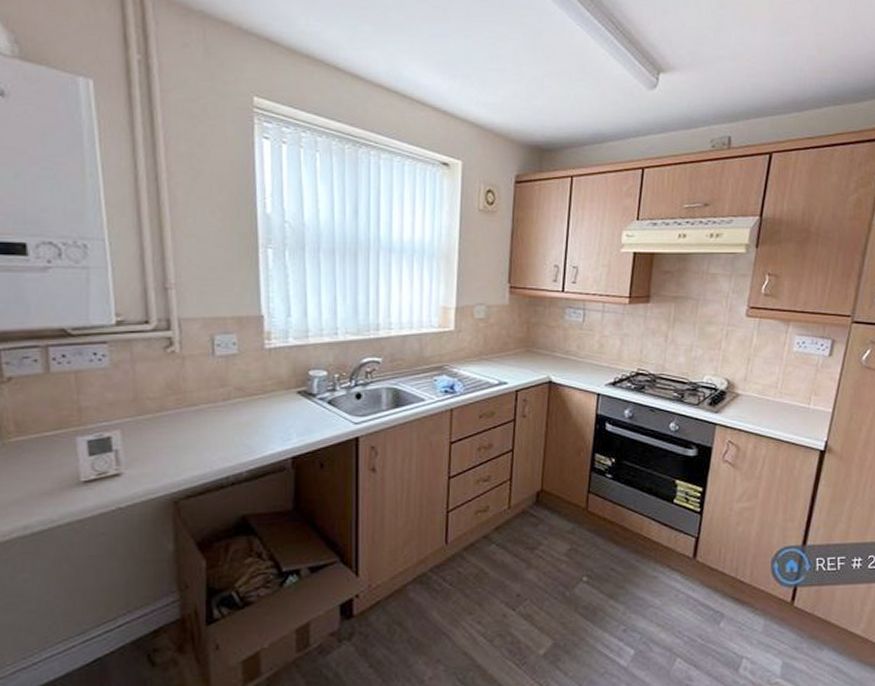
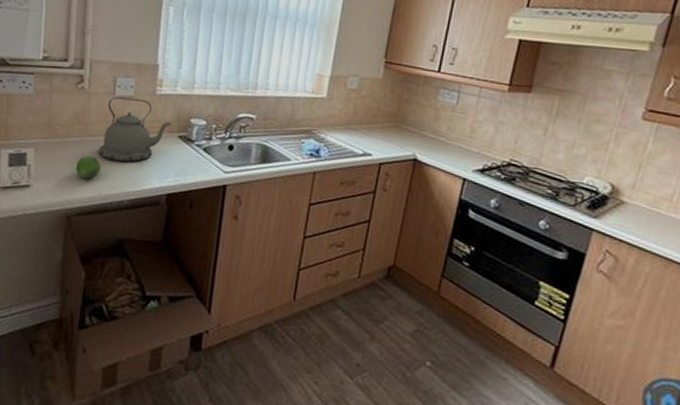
fruit: none [176,429,209,456] -> present [75,156,101,180]
kettle: none [203,356,287,430] -> present [98,96,171,162]

